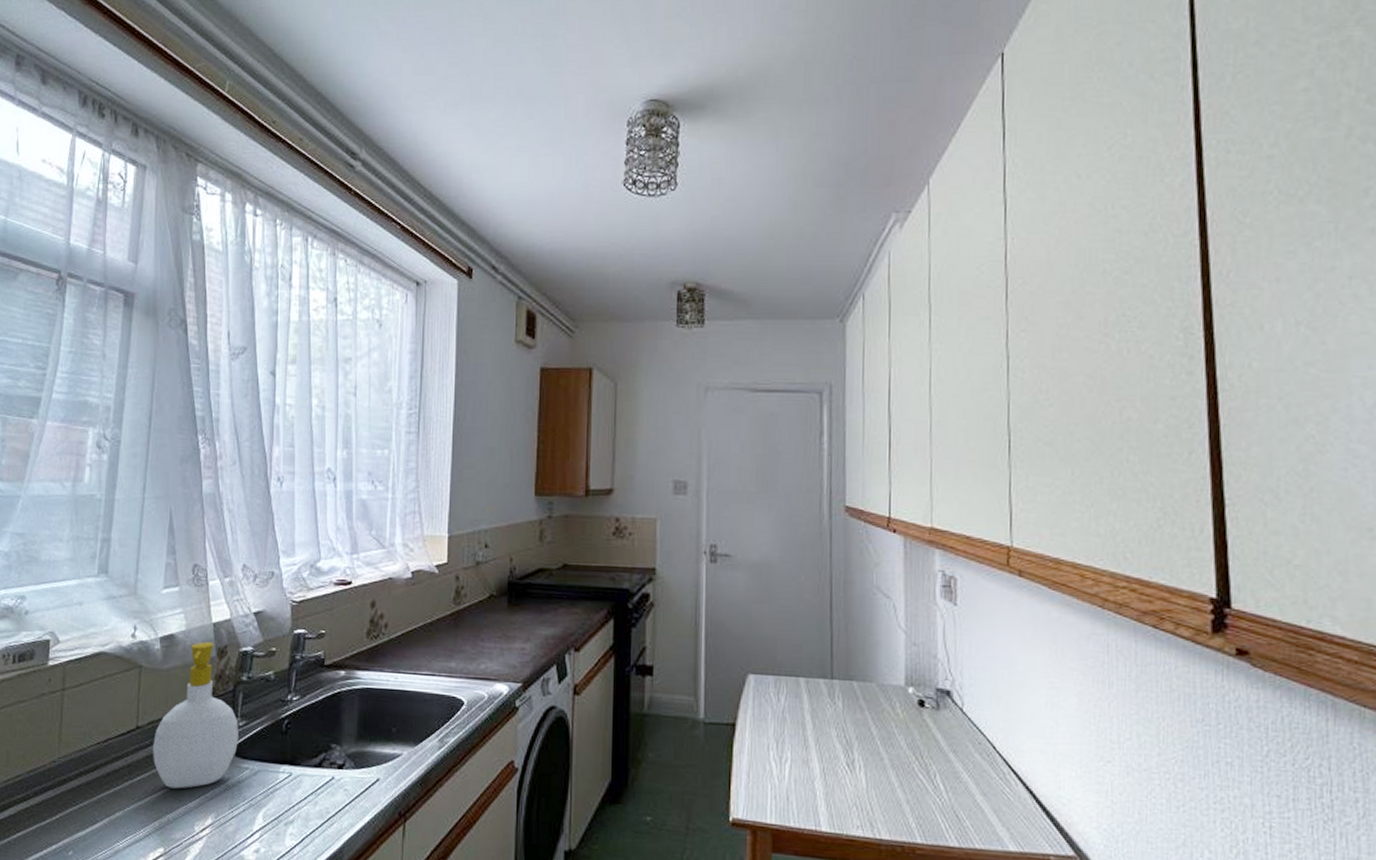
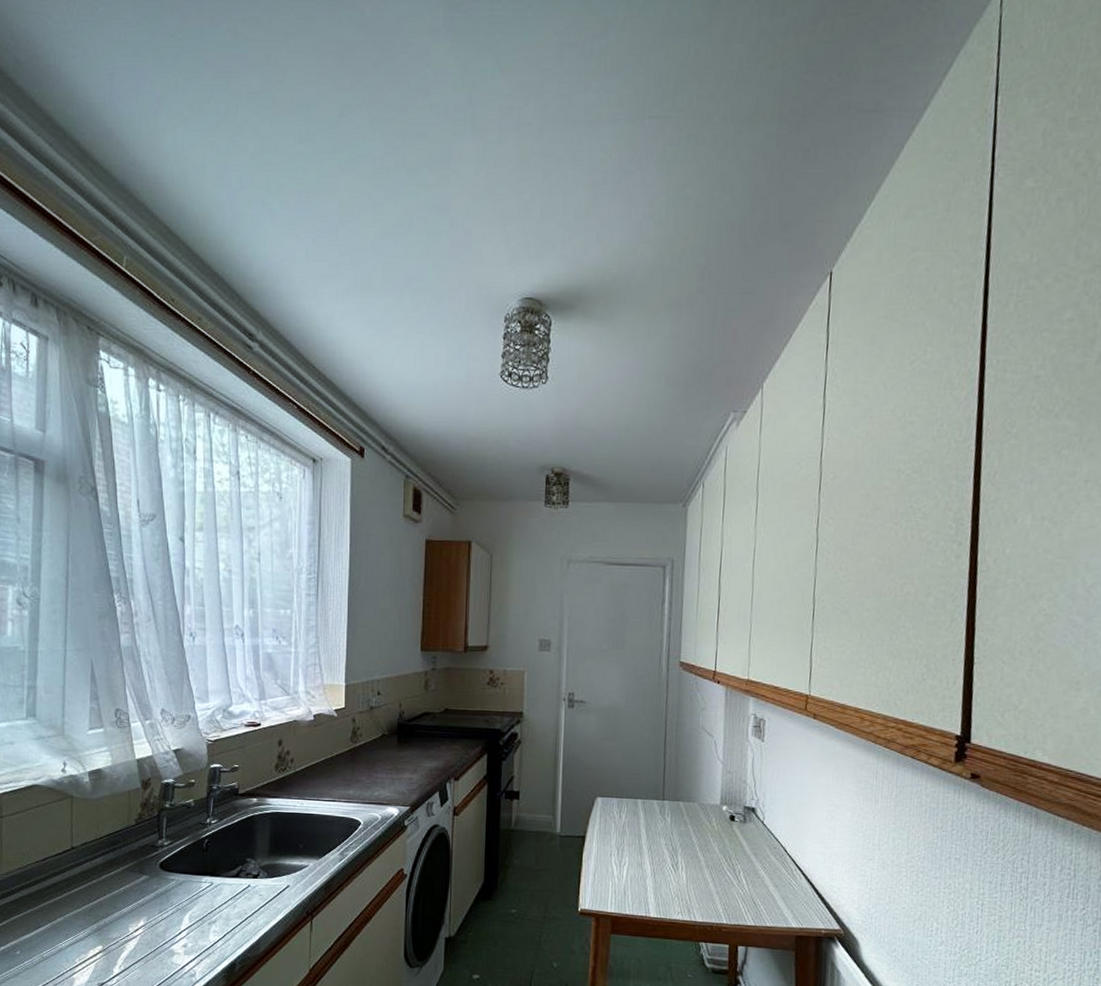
soap bottle: present [152,642,240,789] -> none [86,775,165,898]

